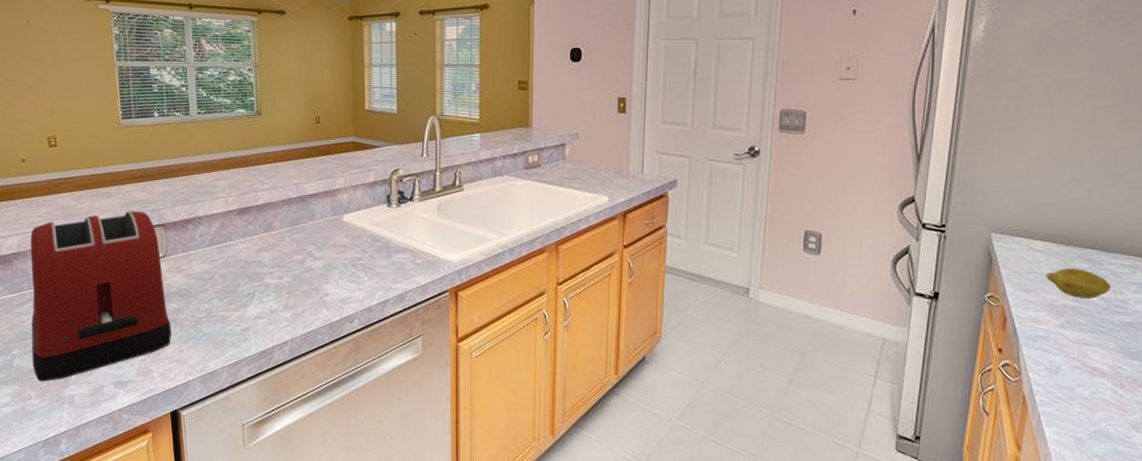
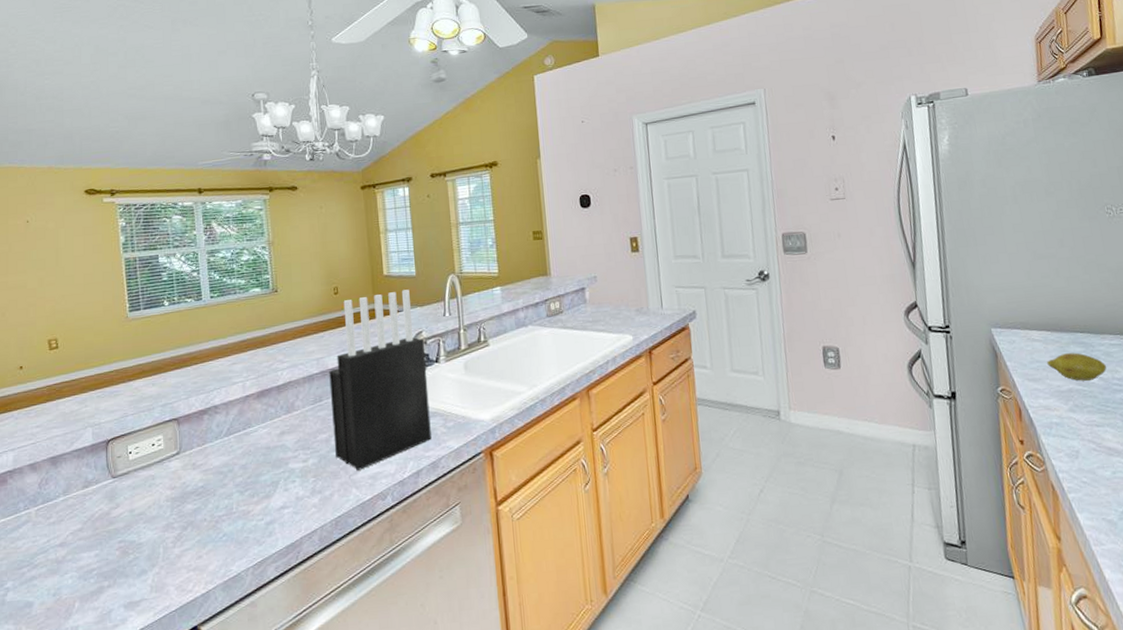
toaster: present [31,210,172,382] -> none [28,407,189,616]
knife block: none [307,126,401,293] -> present [329,289,432,471]

